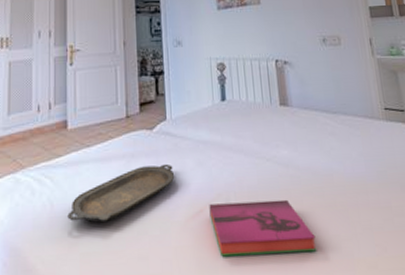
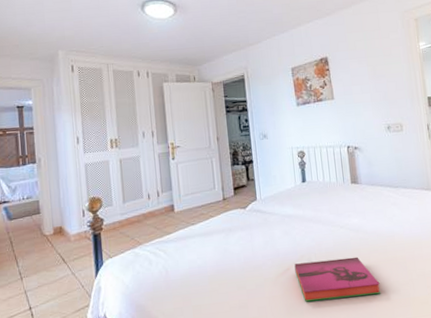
serving tray: present [67,163,175,223] -> none [180,234,266,283]

